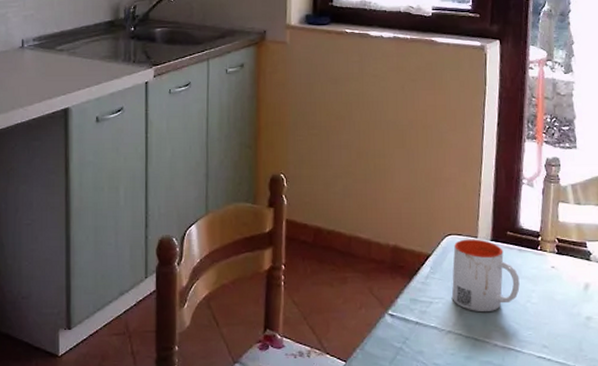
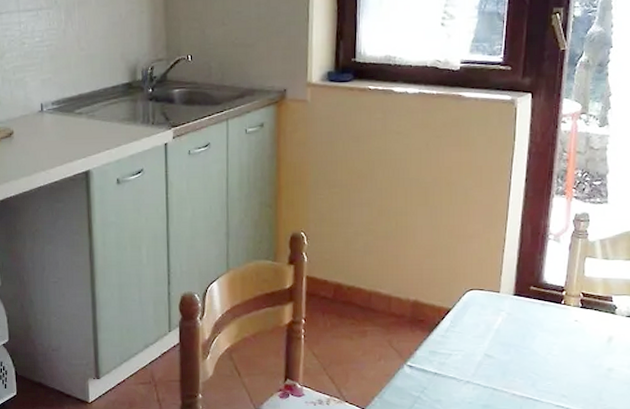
mug: present [451,239,520,313] -> none [471,294,541,364]

